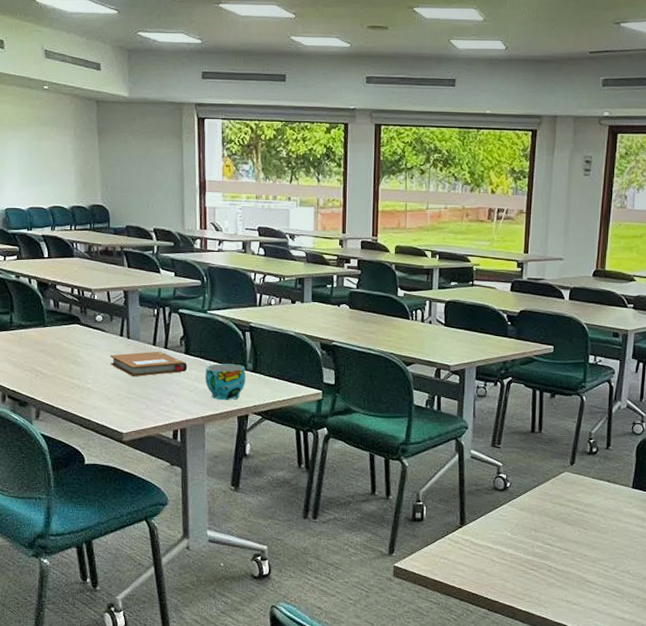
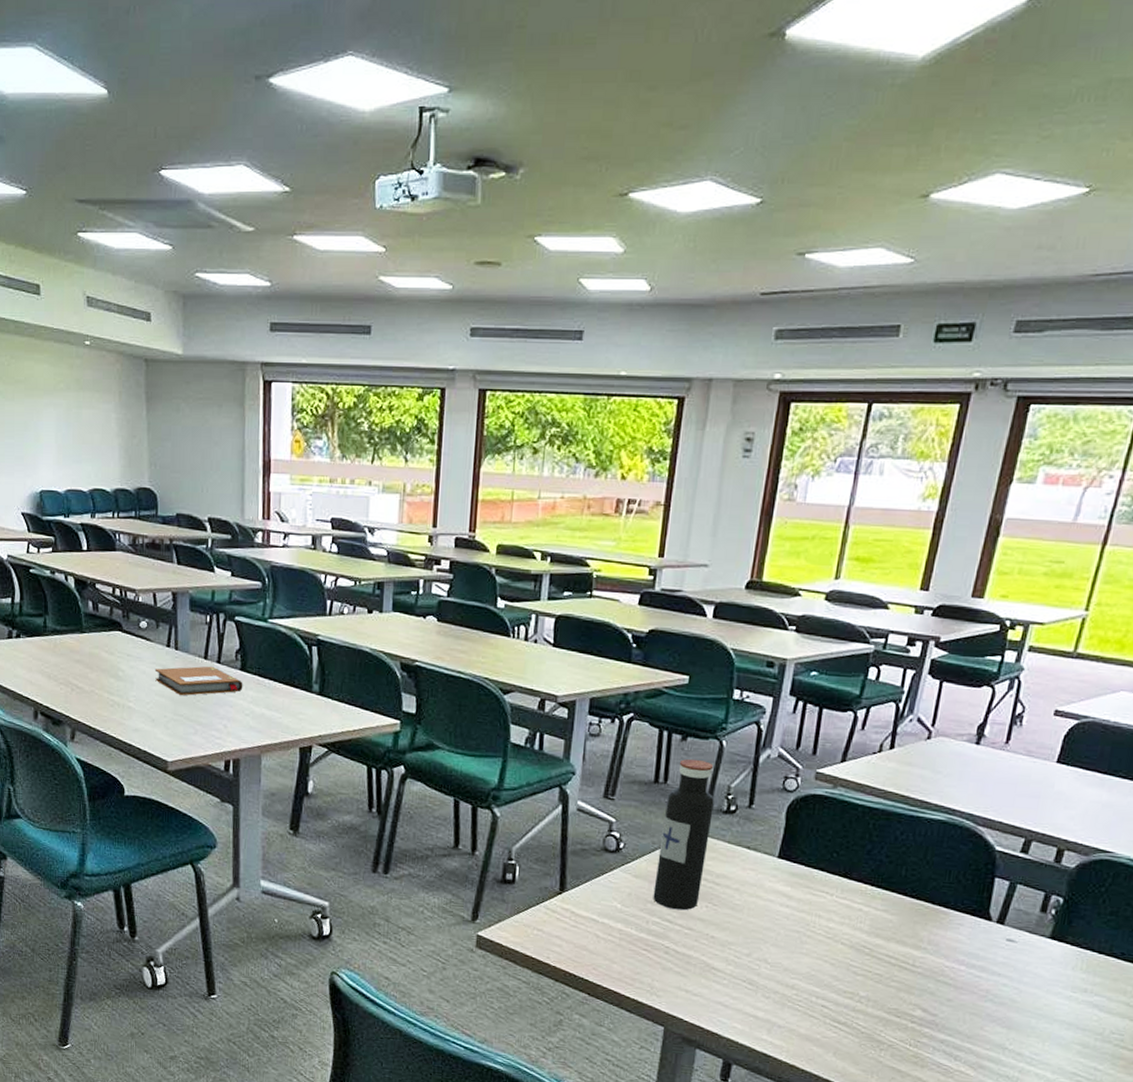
cup: present [206,364,245,400] -> none [263,683,311,728]
water bottle: none [536,412,580,535] -> present [653,758,714,911]

